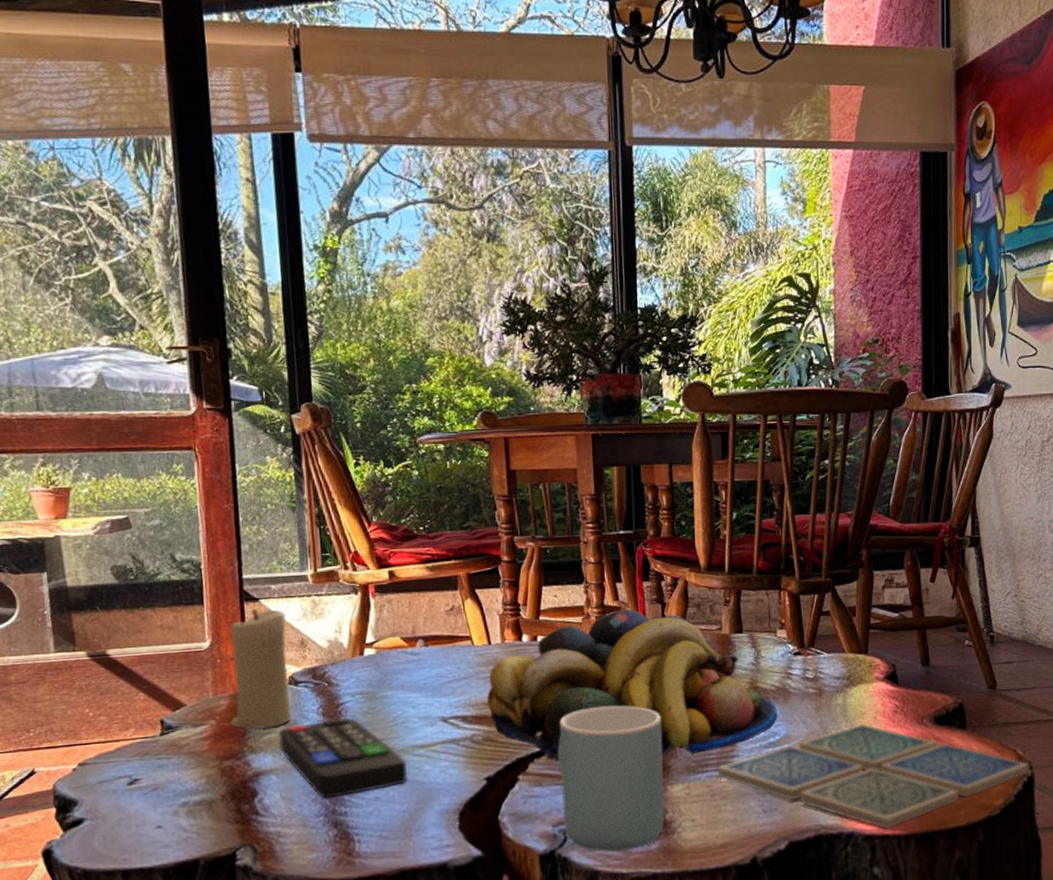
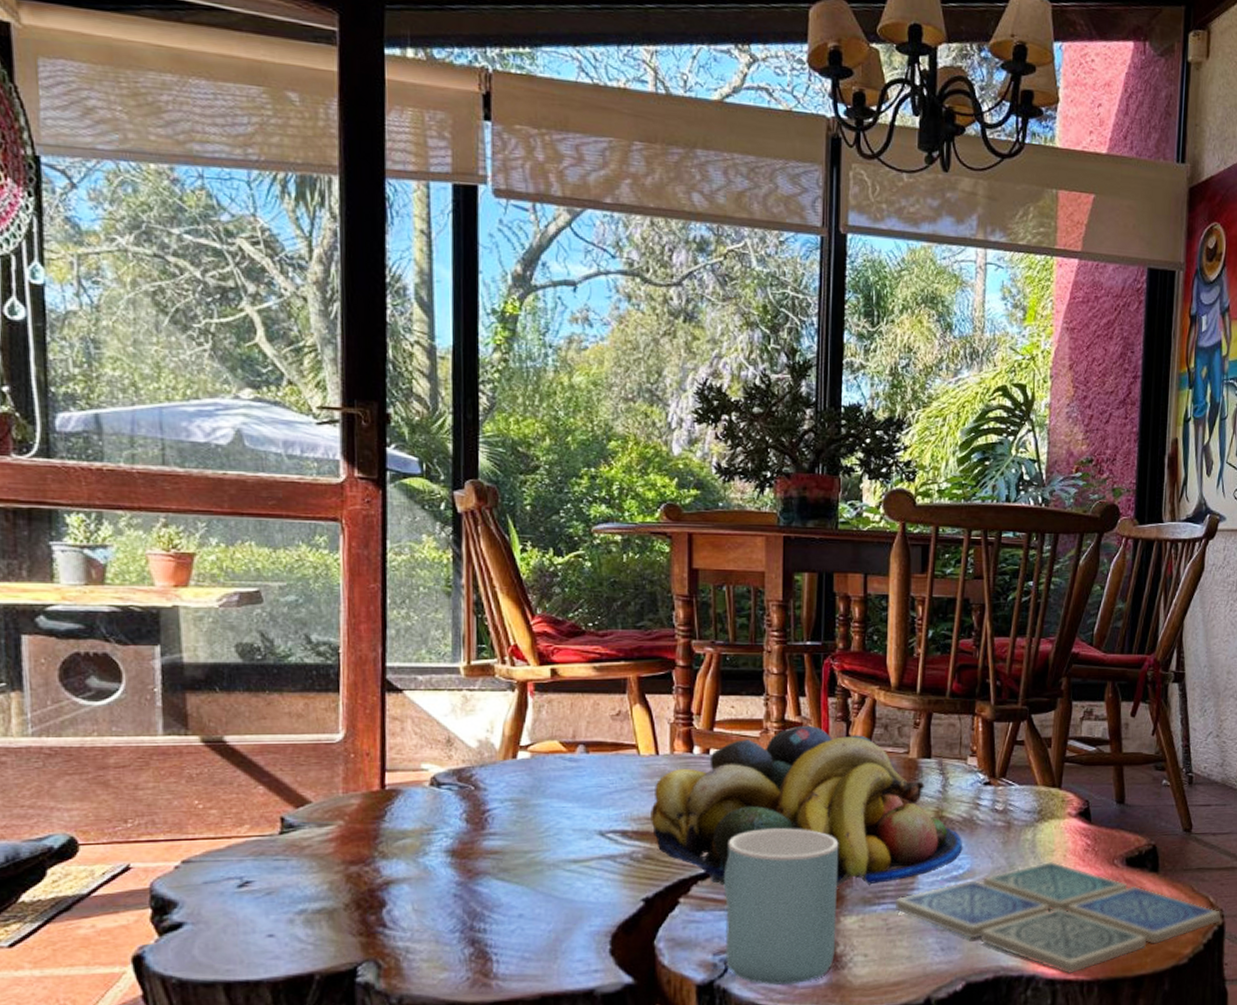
candle: present [229,609,291,729] -> none [360,701,432,833]
remote control: present [278,717,407,798] -> none [415,825,556,913]

